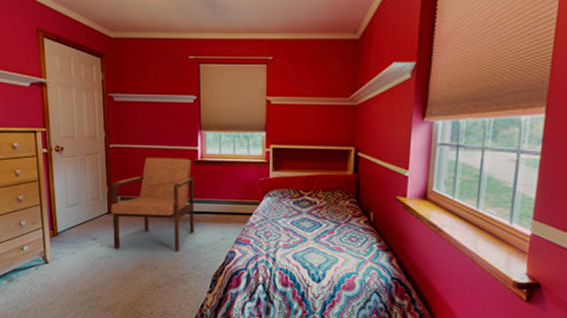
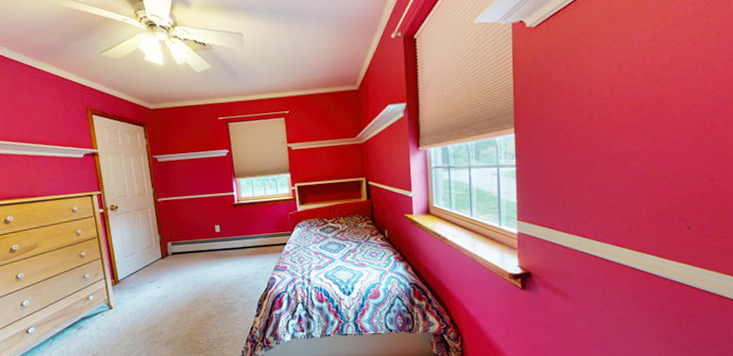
armchair: present [110,157,194,252] -> none [162,203,238,289]

